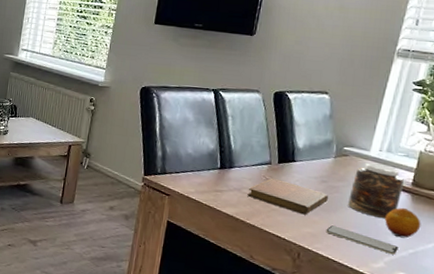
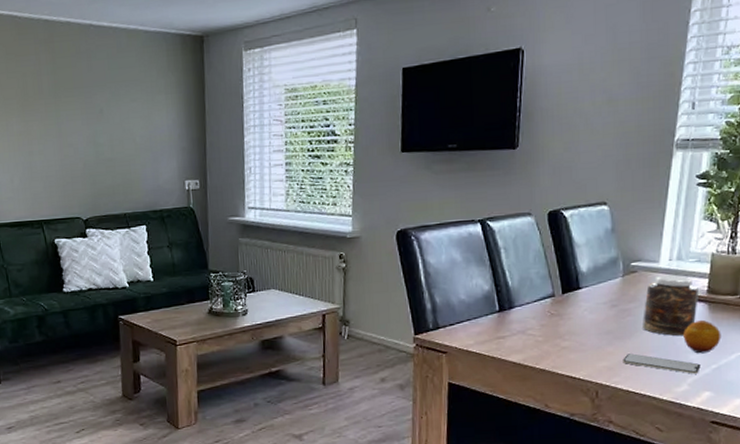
notebook: present [247,178,328,215] -> none [533,311,621,348]

